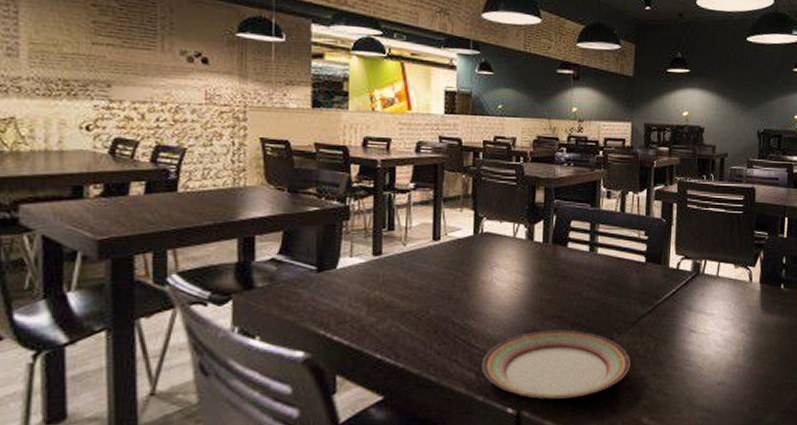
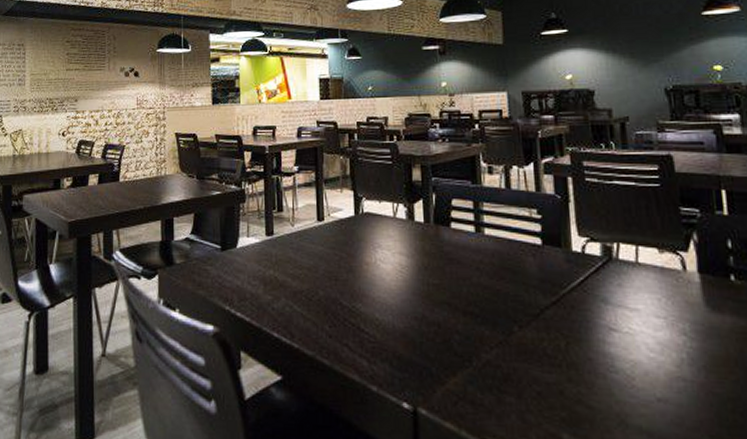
plate: present [481,330,630,399] -> none [372,318,538,398]

